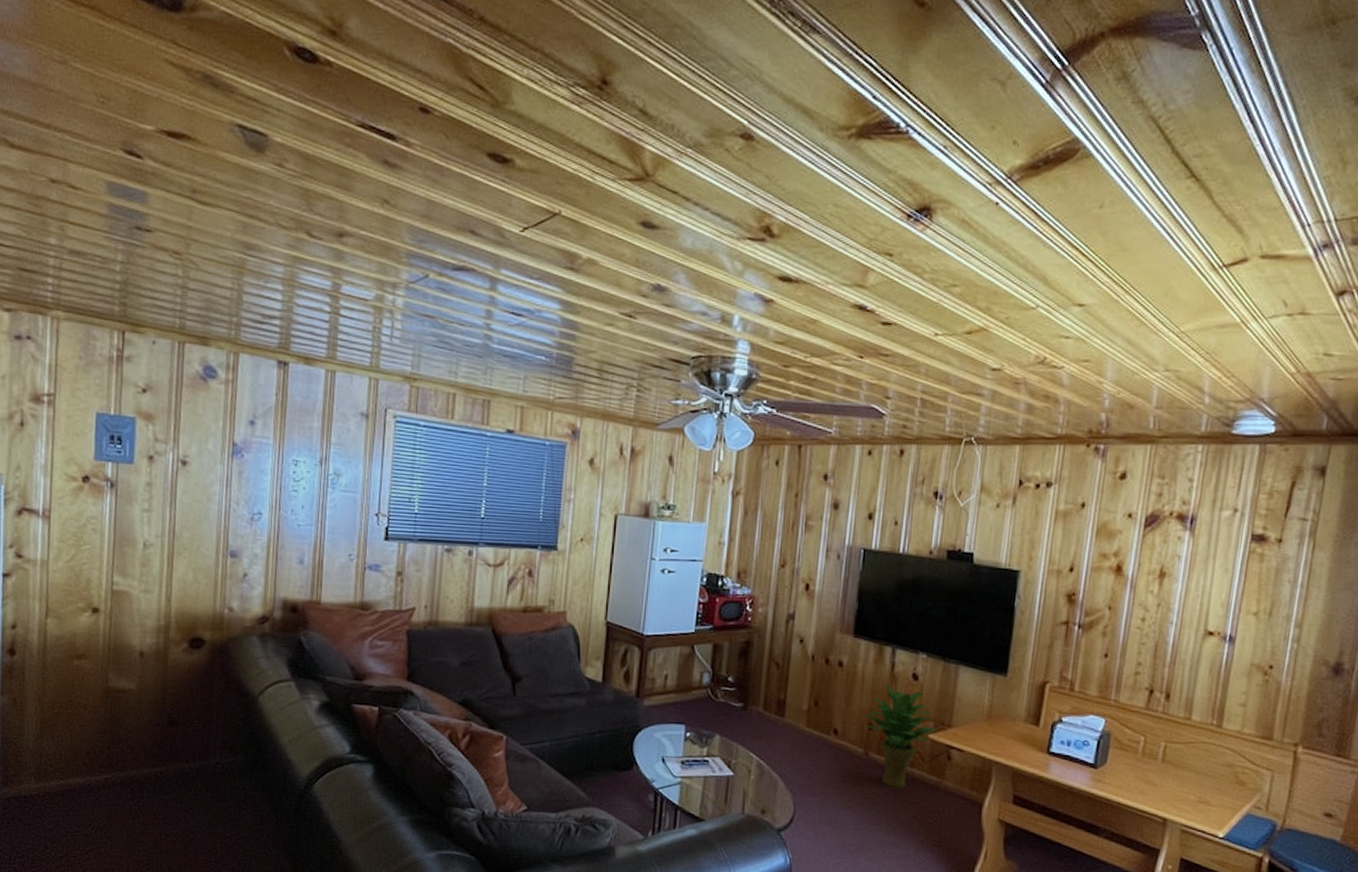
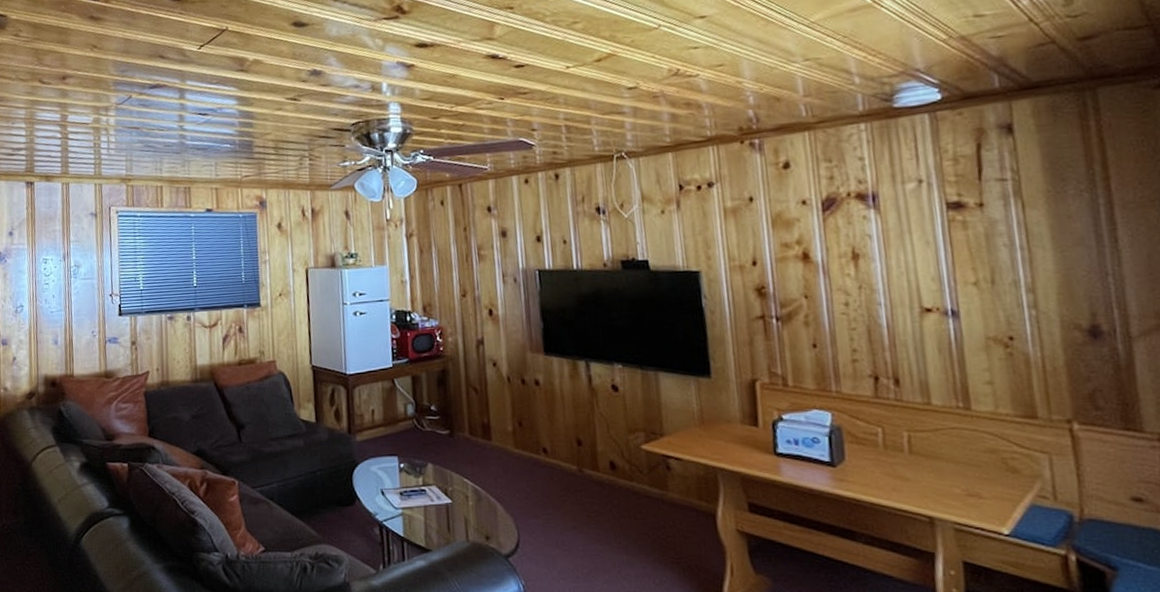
potted plant: present [863,684,938,789] -> none [569,398,650,504]

